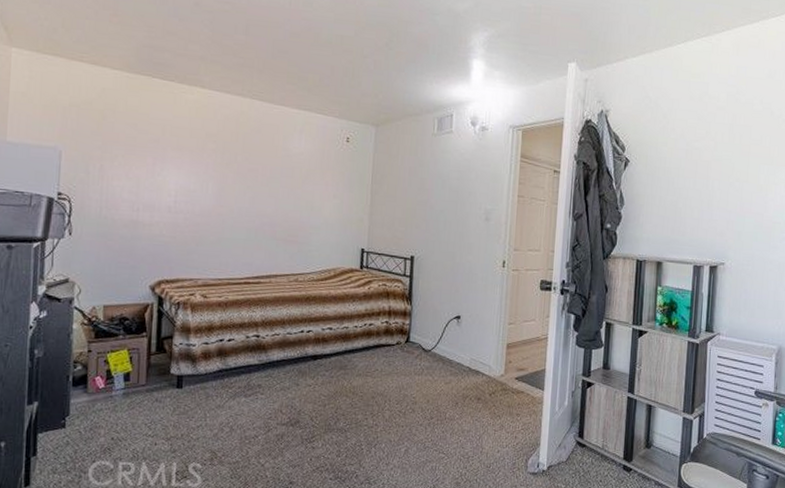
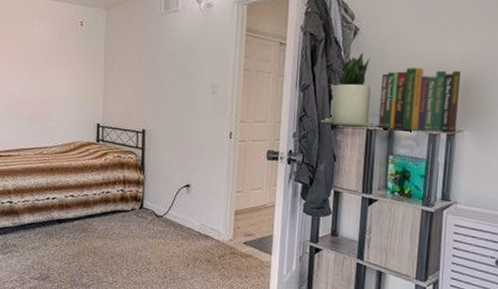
planter: none [593,184,643,258] -> present [321,52,374,127]
books: none [647,200,721,266] -> present [378,68,461,133]

